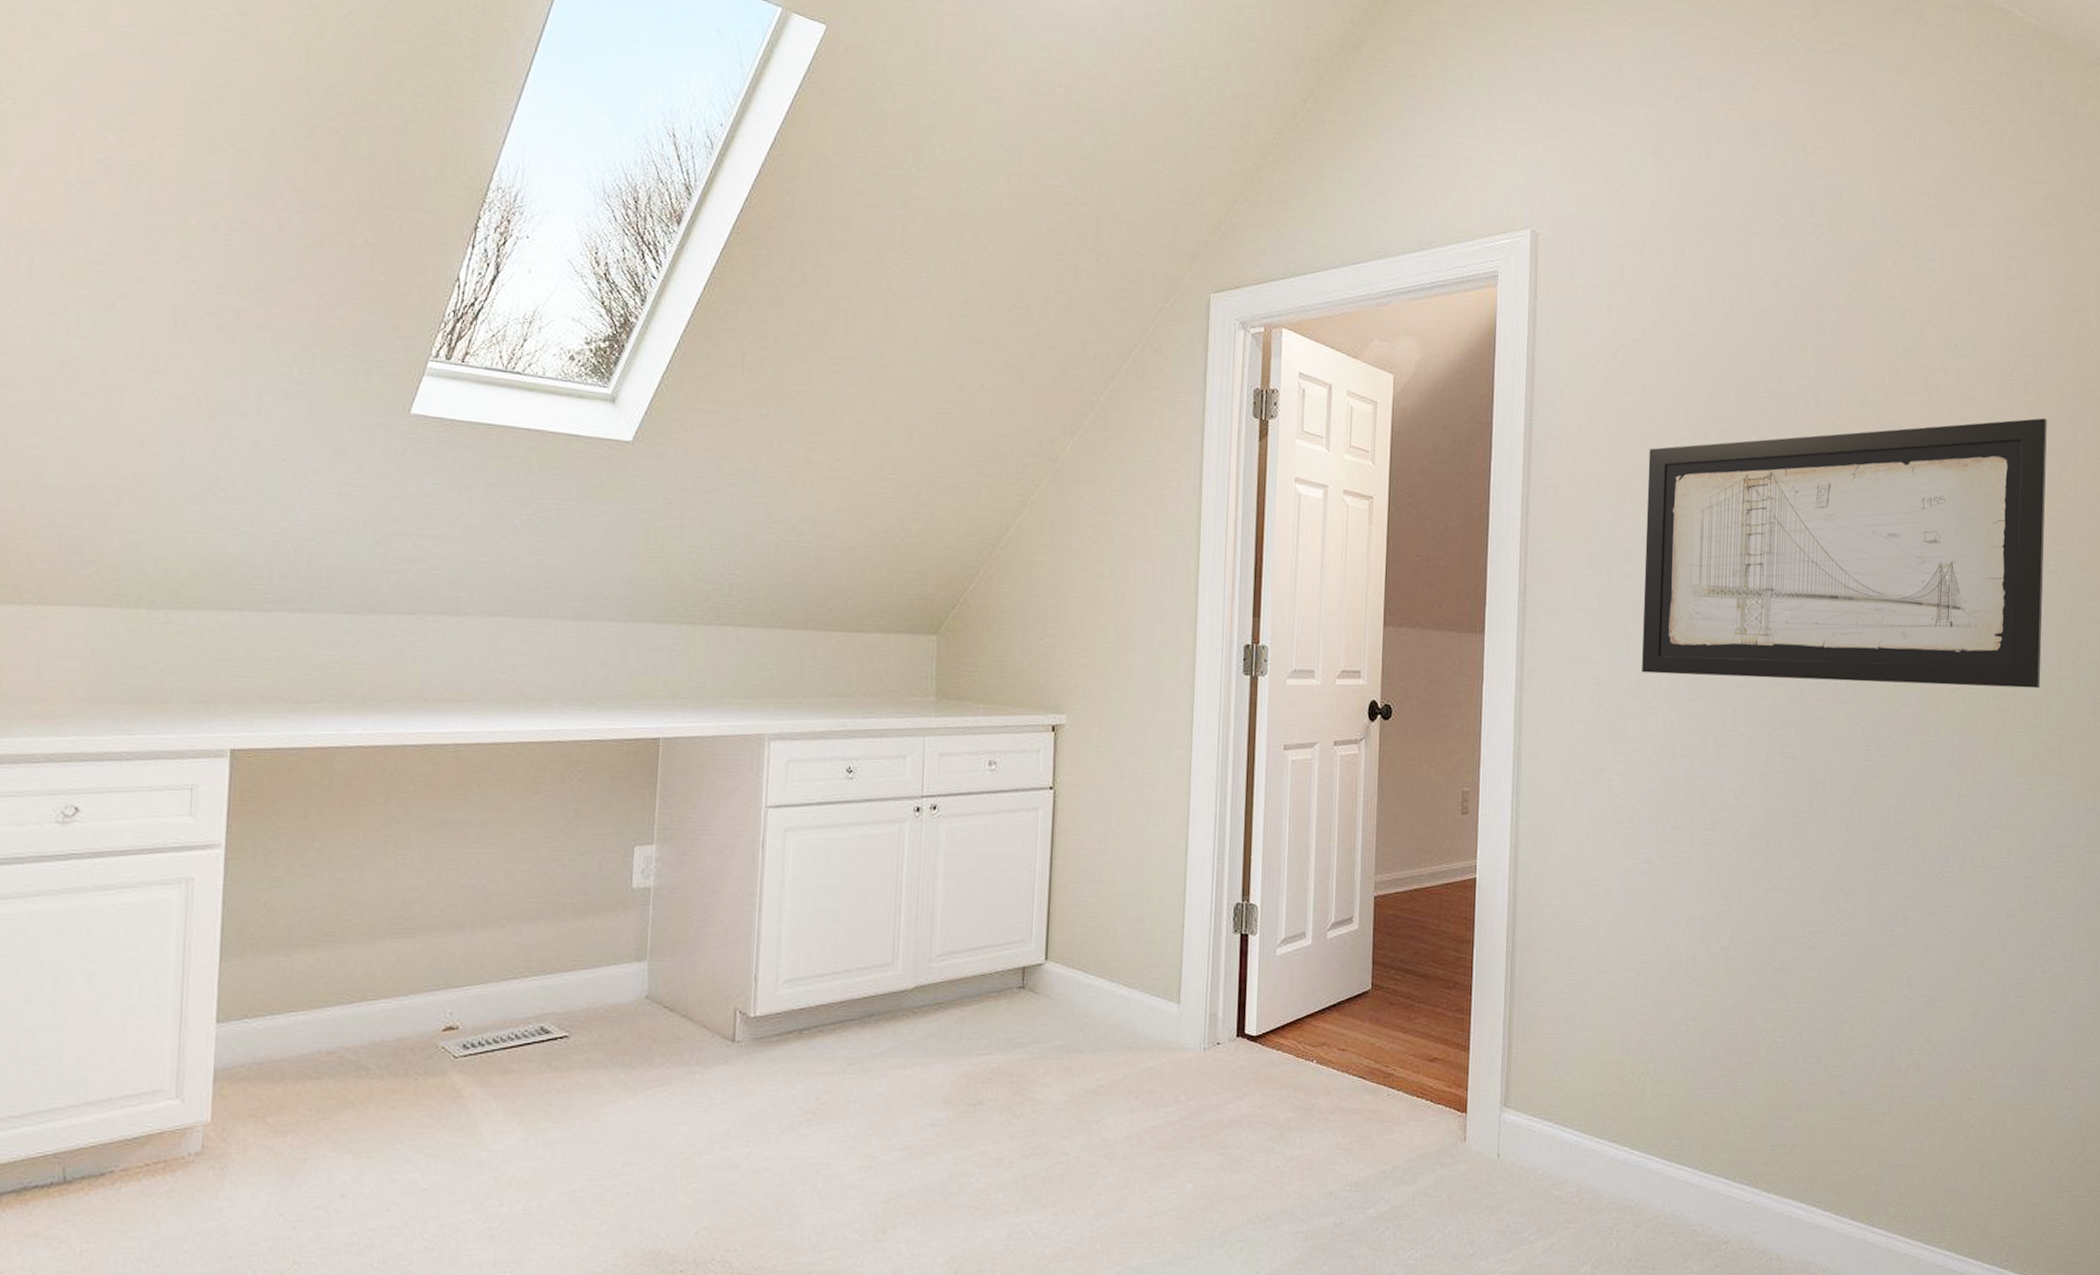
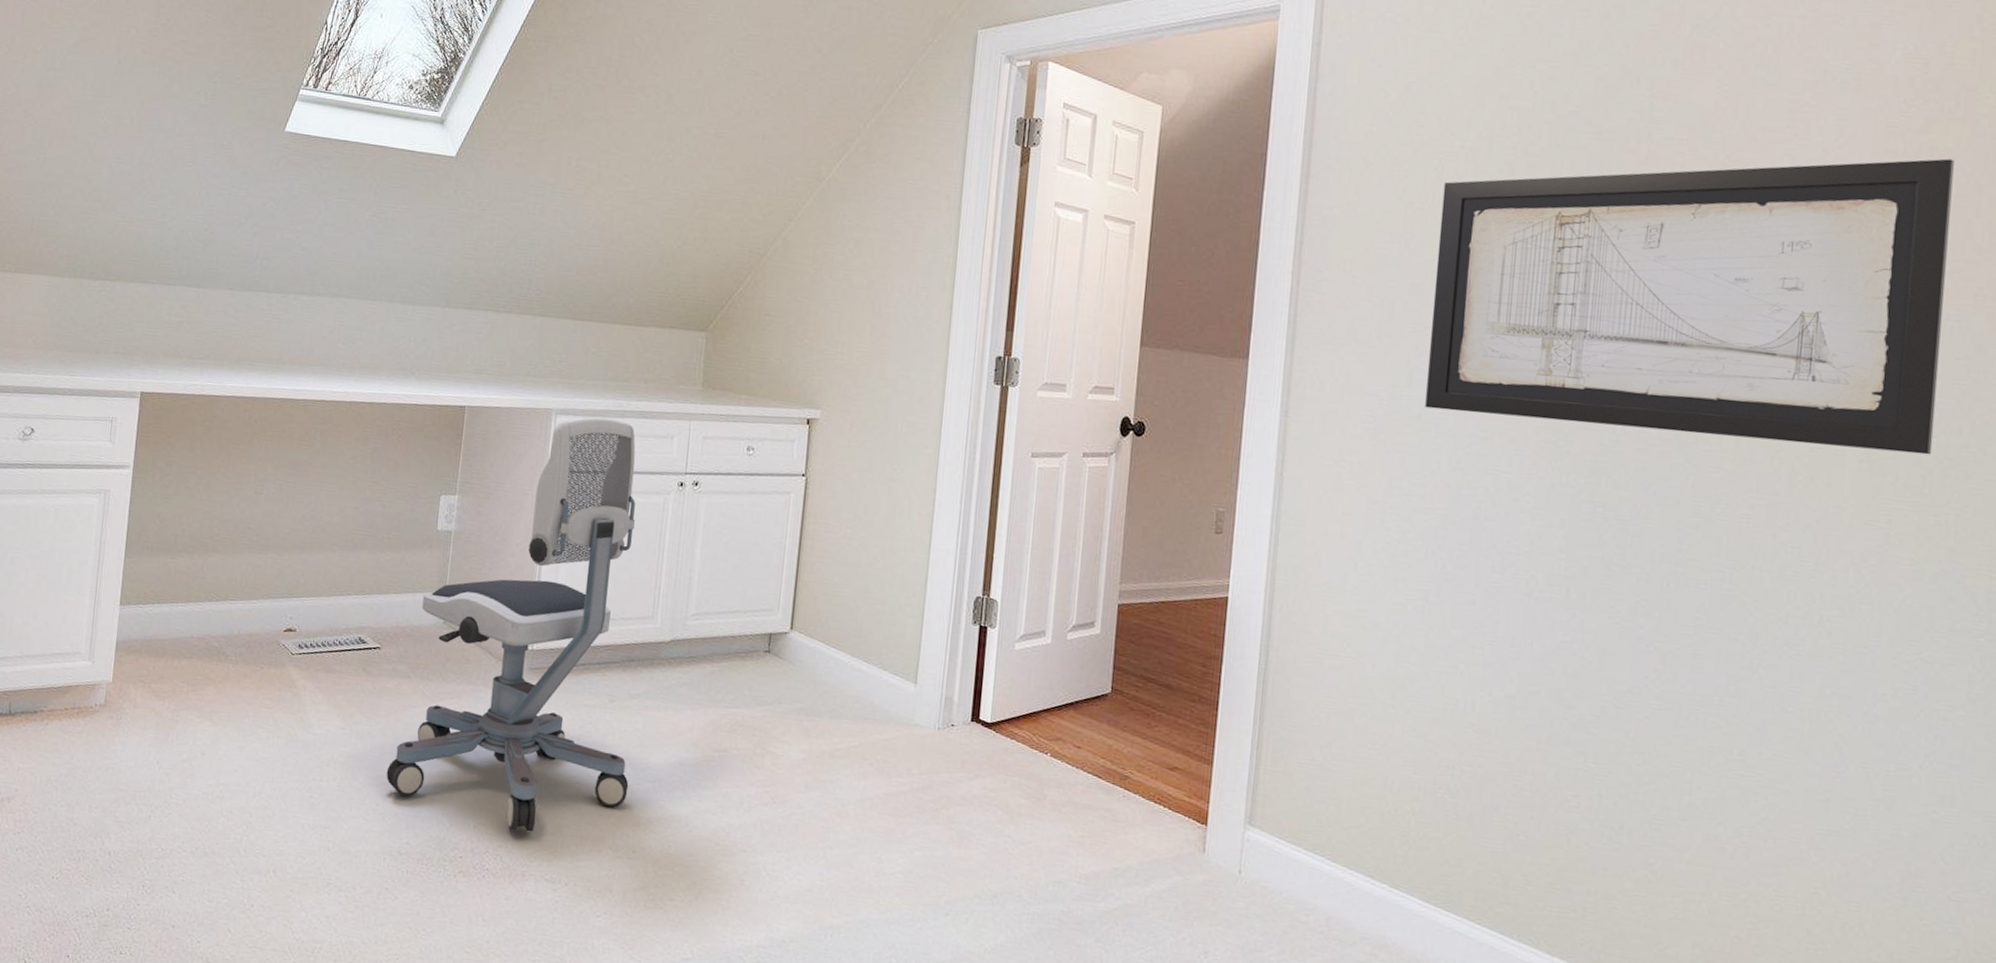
office chair: none [584,739,875,1230] -> present [386,417,636,832]

